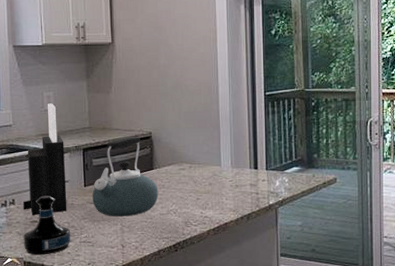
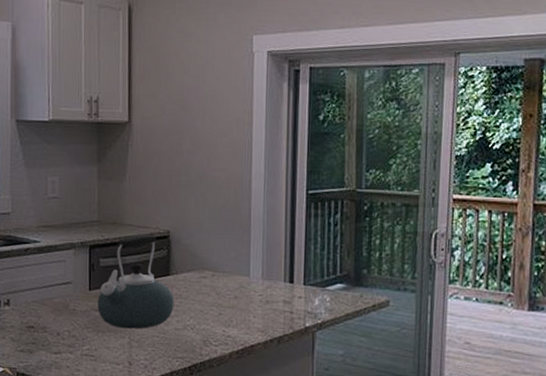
knife block: present [22,103,67,215] -> none [18,190,69,320]
tequila bottle: present [24,195,70,255] -> none [18,297,70,367]

